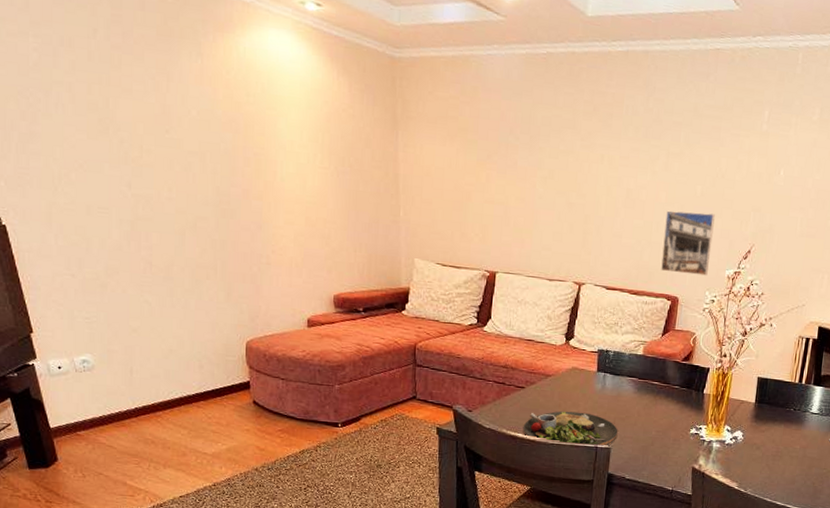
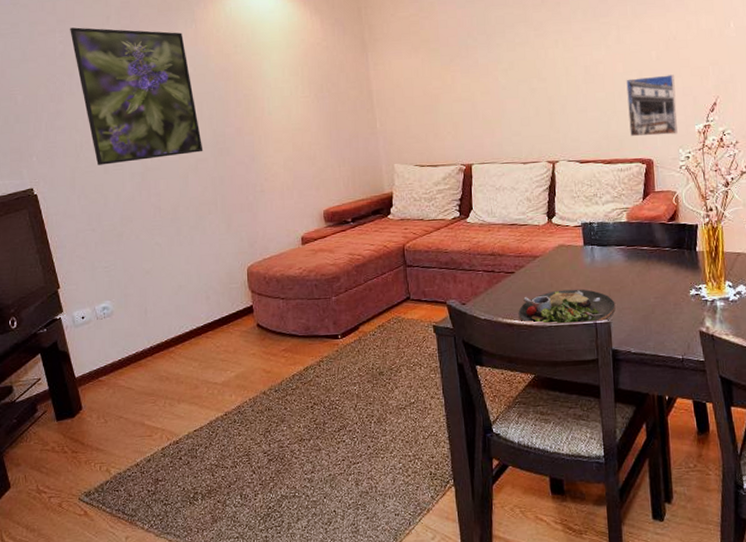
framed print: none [47,34,204,210] -> present [70,27,203,165]

